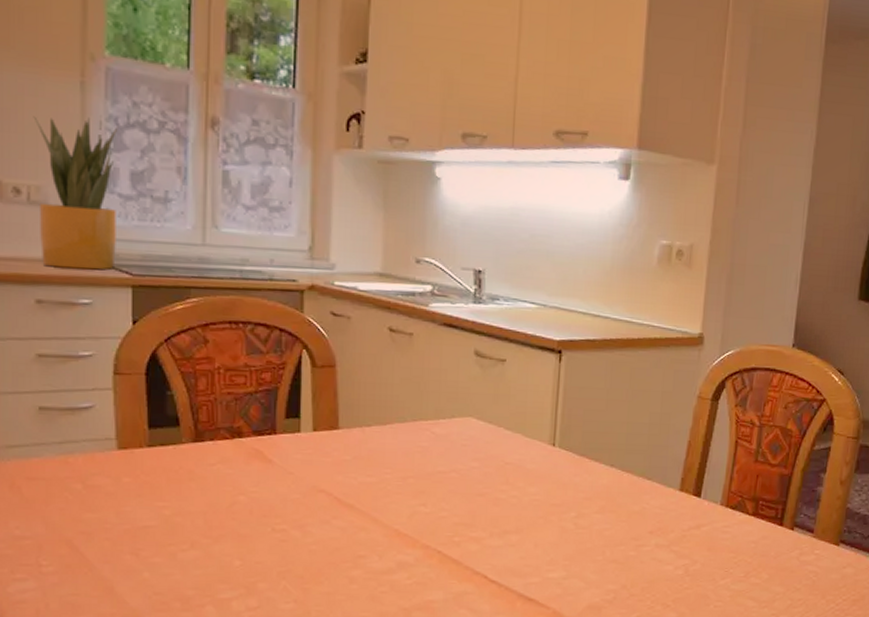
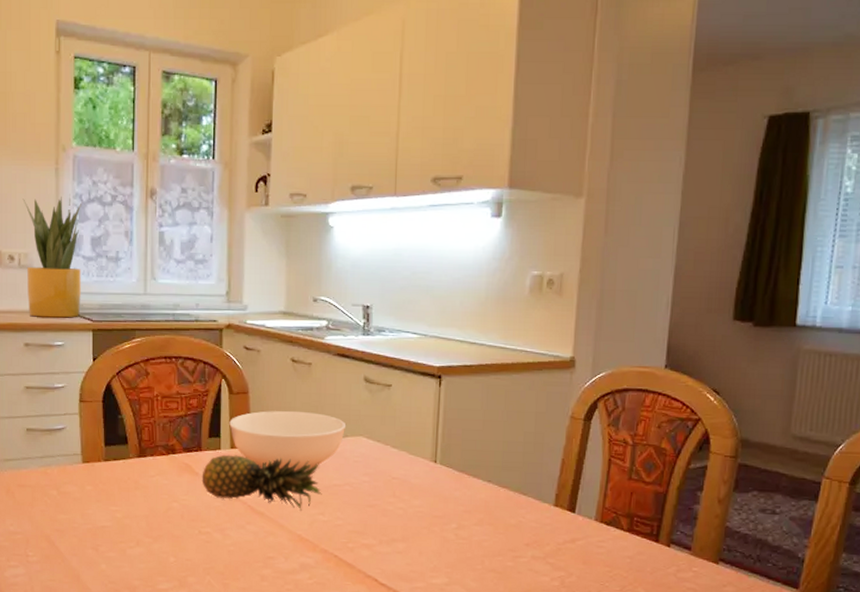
fruit: none [276,438,424,502] -> present [201,454,322,511]
bowl: none [311,387,454,457] -> present [229,410,347,472]

